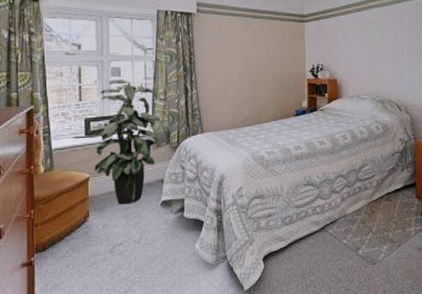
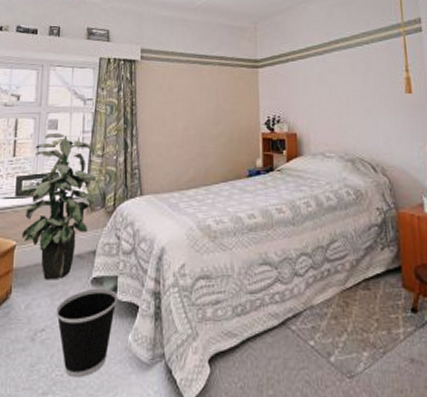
wastebasket: none [131,209,185,278] -> present [56,288,117,377]

